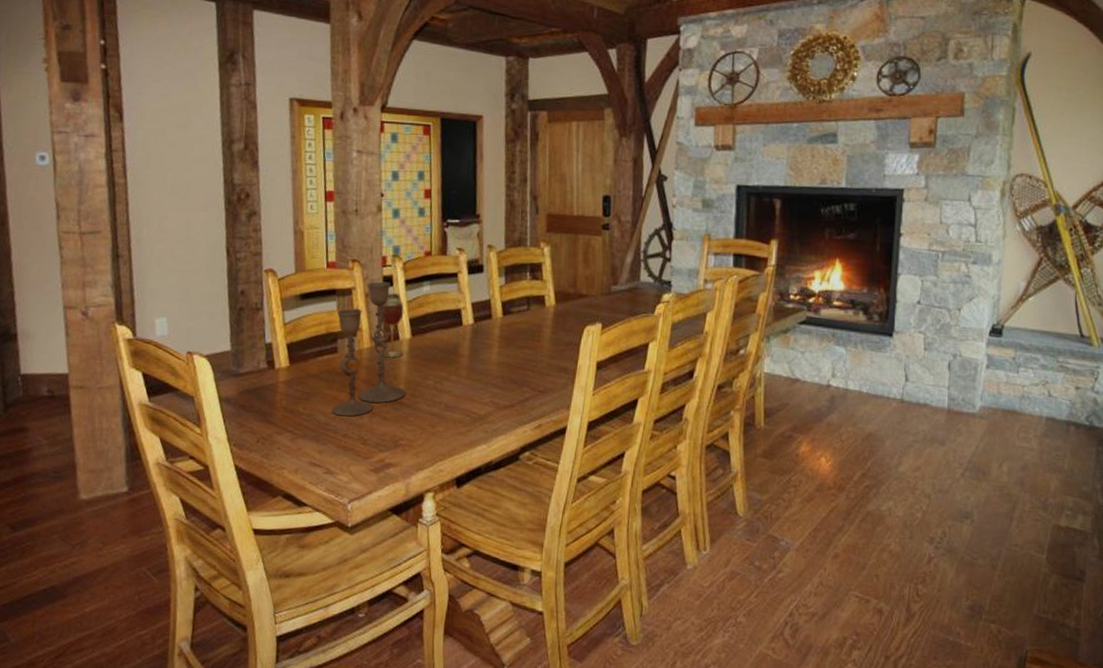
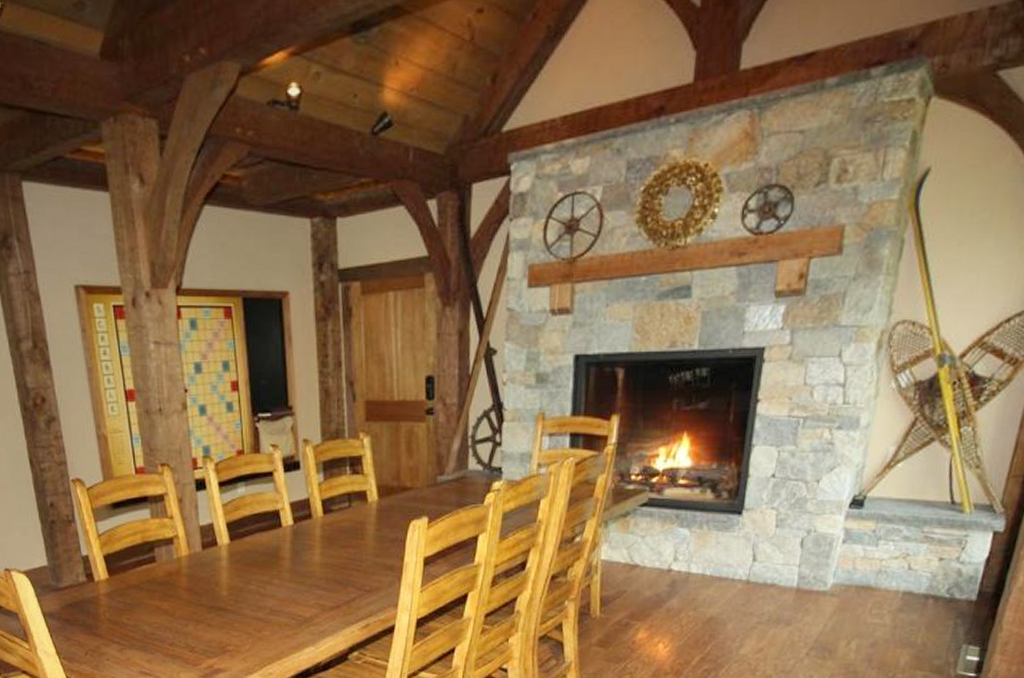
candlestick: present [332,281,406,417] -> none [150,485,228,626]
wineglass: present [381,293,404,358] -> none [196,497,223,565]

